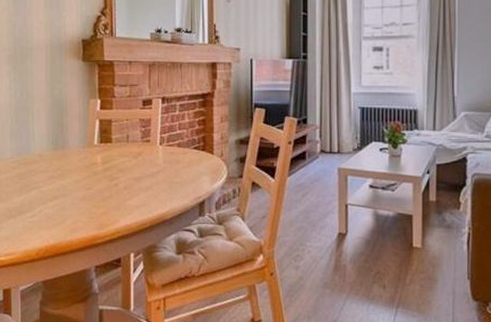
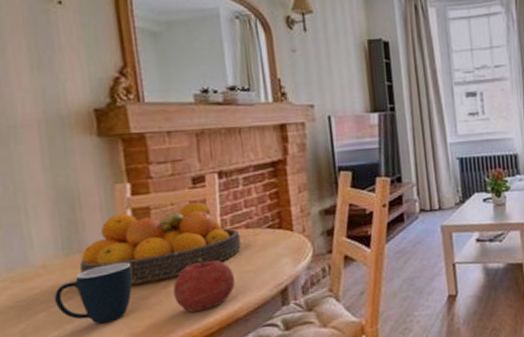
mug: none [43,161,95,206] -> present [54,262,133,324]
fruit bowl: none [61,120,173,179] -> present [79,201,241,284]
fruit: none [121,165,165,209] -> present [173,257,235,312]

